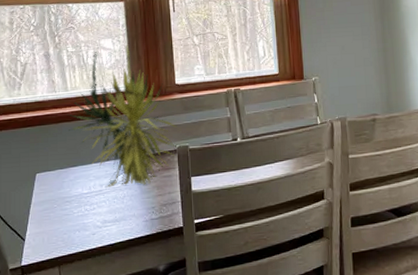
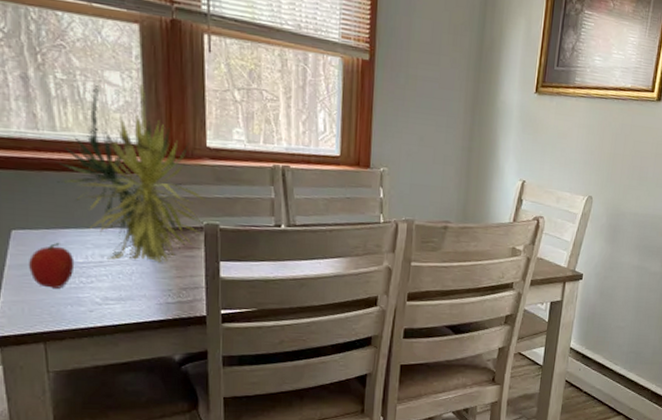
fruit: none [48,178,81,218] -> present [29,242,75,288]

